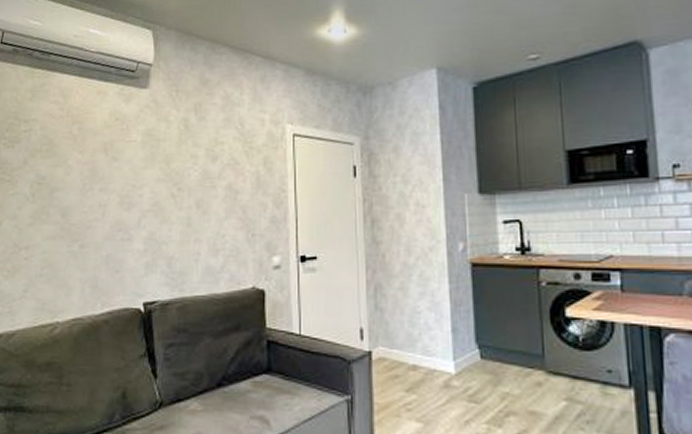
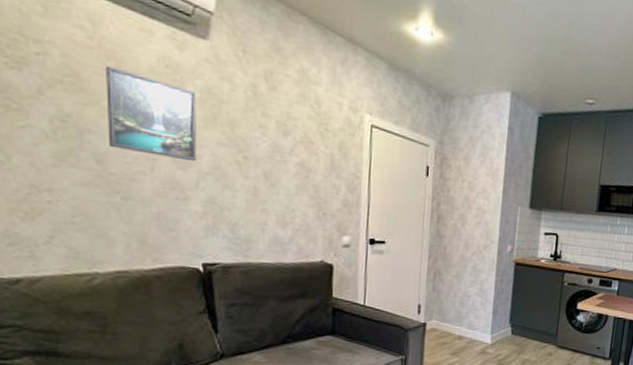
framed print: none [71,129,139,202] -> present [106,65,197,162]

